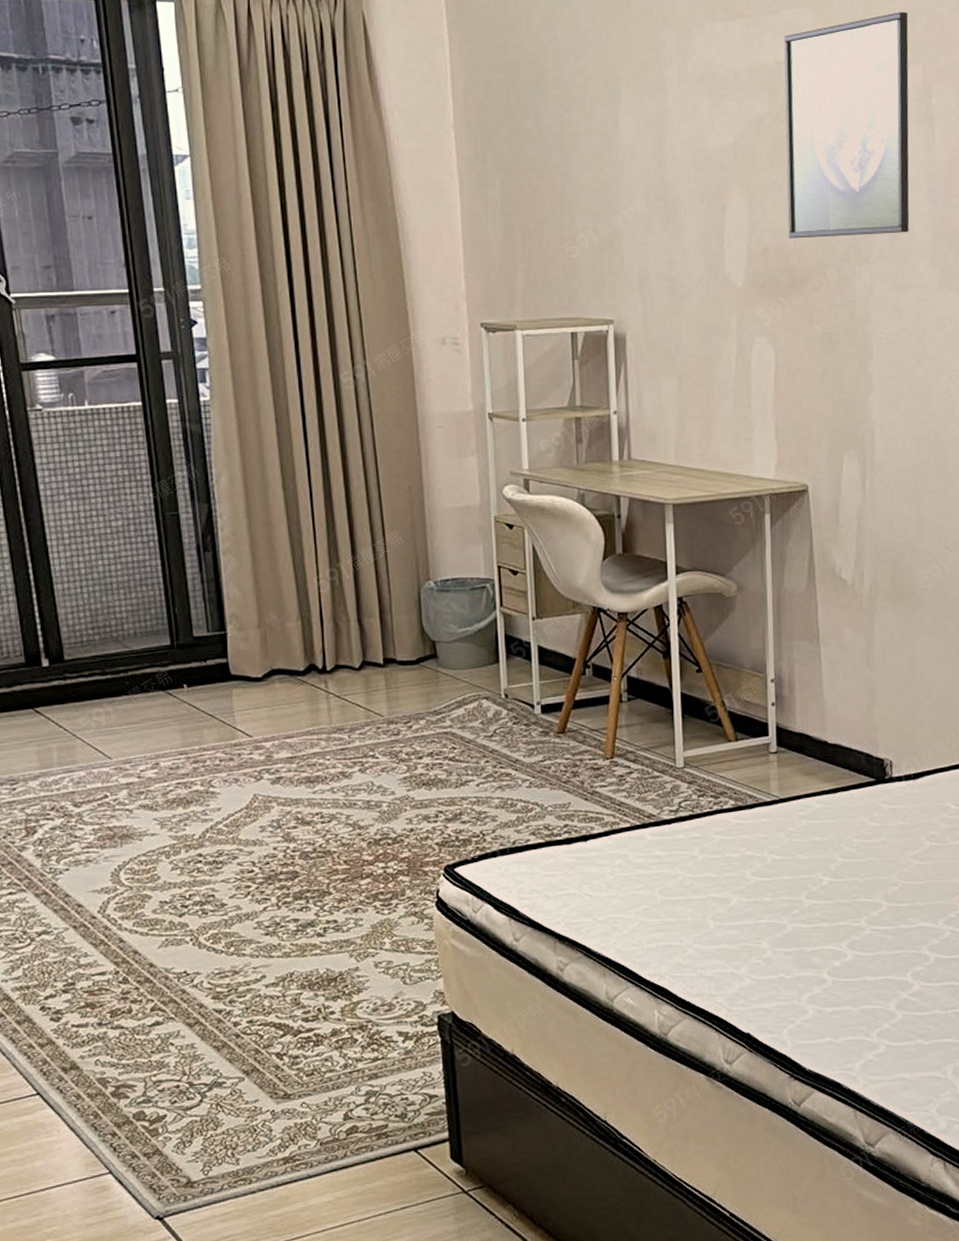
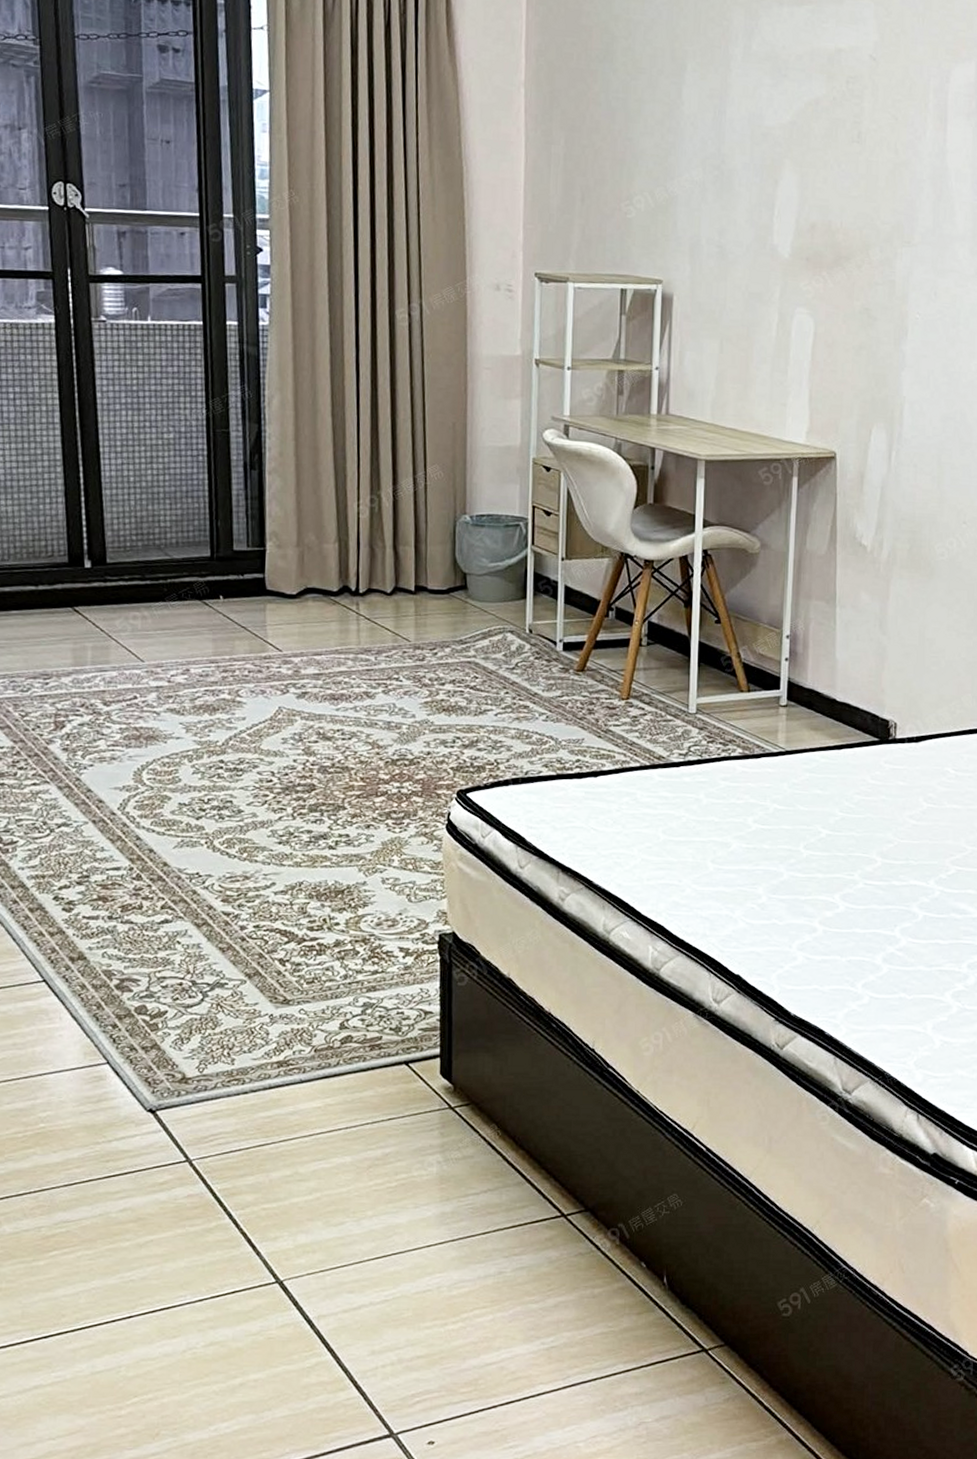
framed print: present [784,11,910,239] -> none [836,10,966,220]

